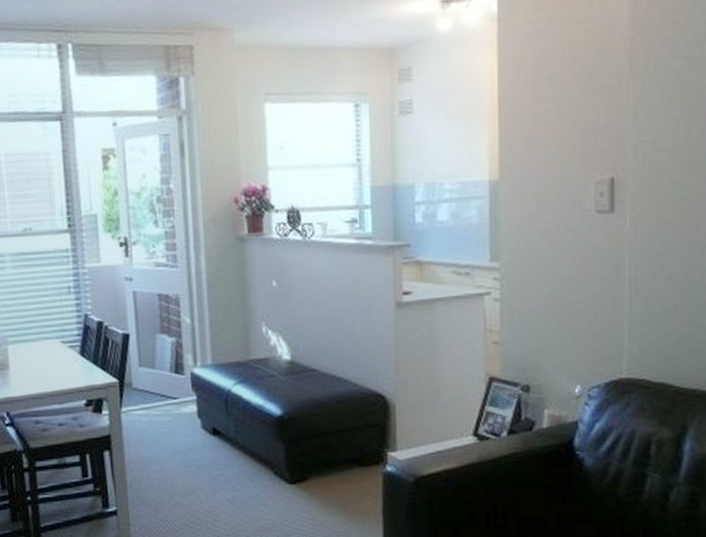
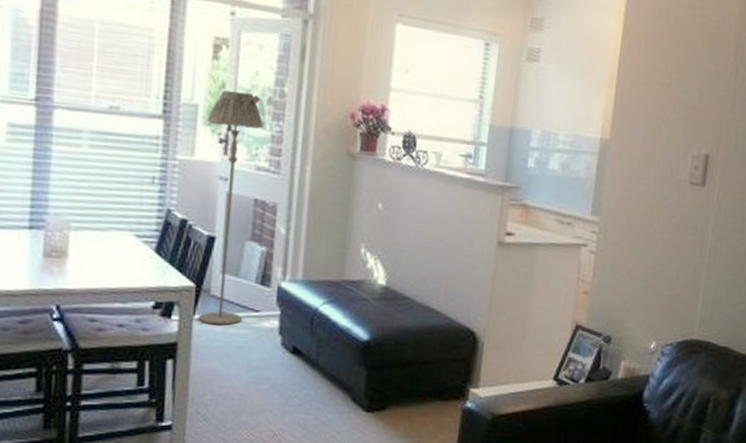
floor lamp: none [106,196,163,416] -> present [198,90,263,326]

